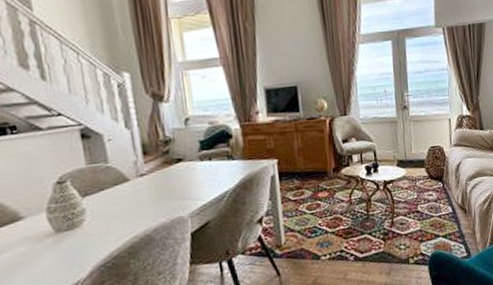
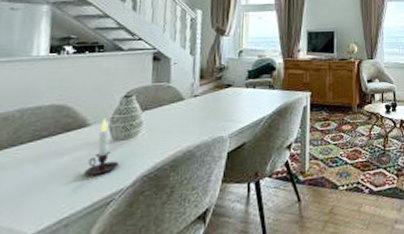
candle: none [30,208,70,272] -> present [83,117,120,176]

